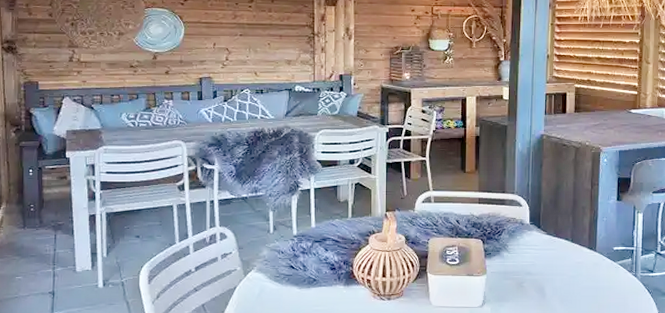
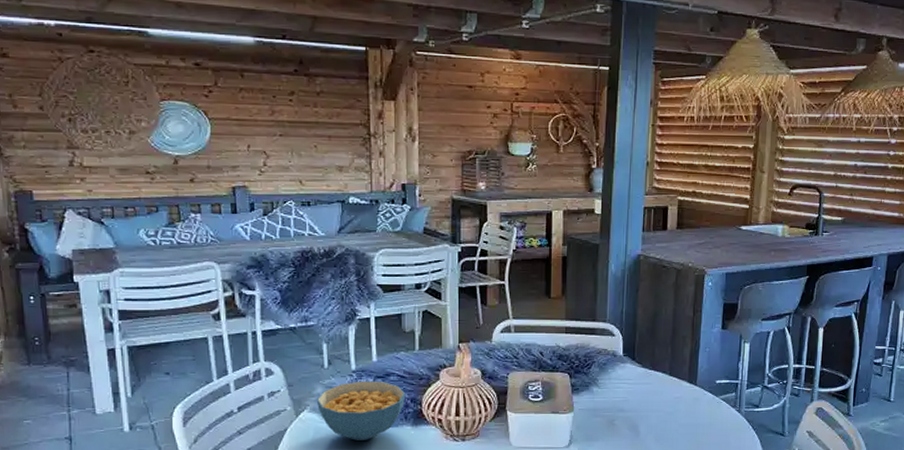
cereal bowl: none [262,244,340,298] -> present [316,381,406,440]

